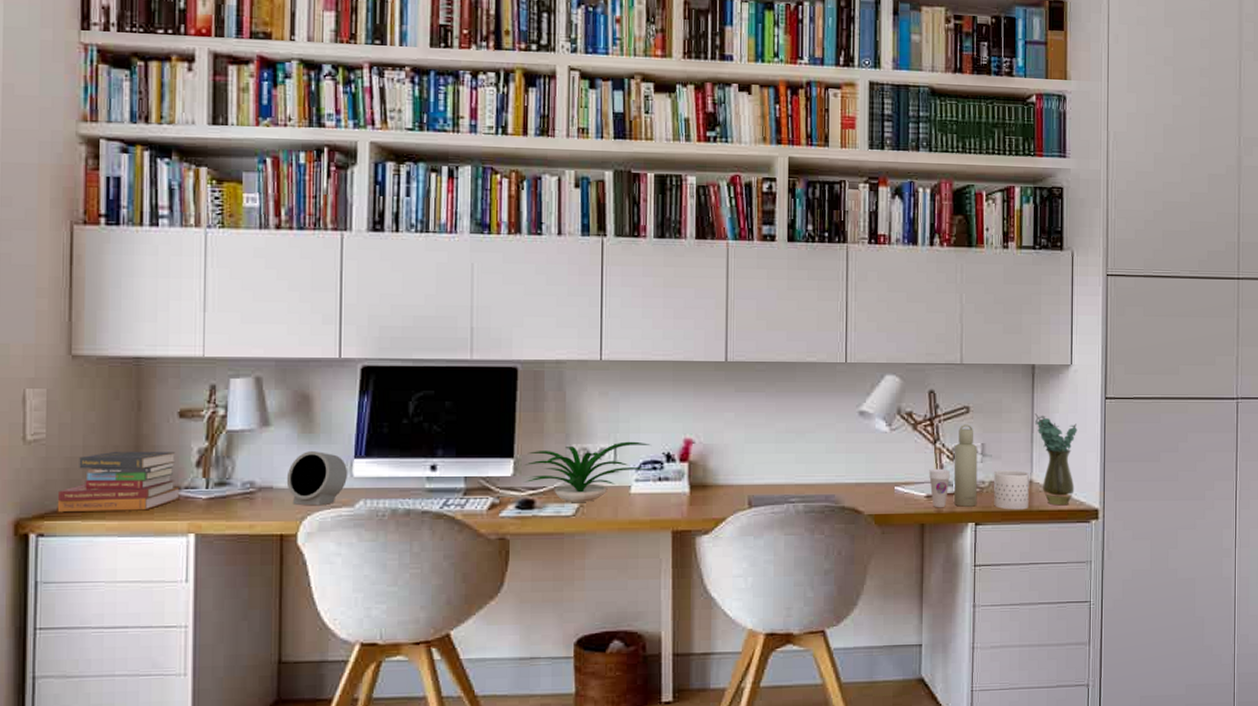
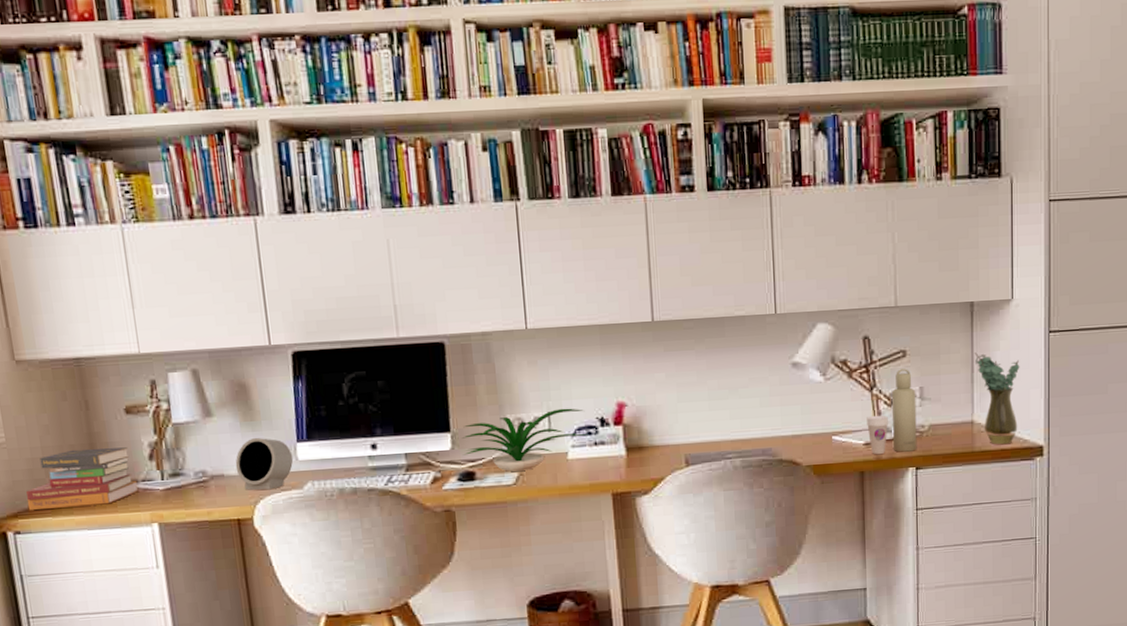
mug: present [993,470,1030,510] -> none [933,412,971,453]

